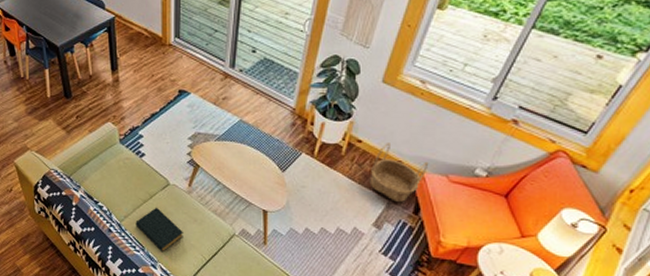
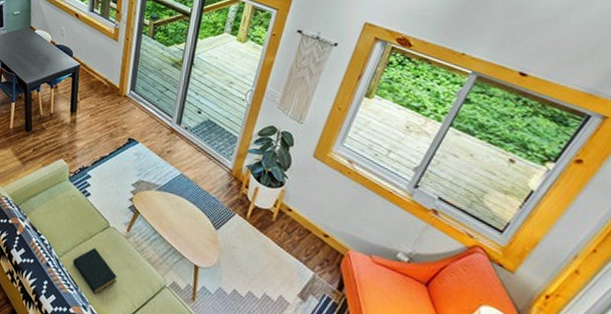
basket: present [369,143,429,203] -> none [297,215,354,277]

